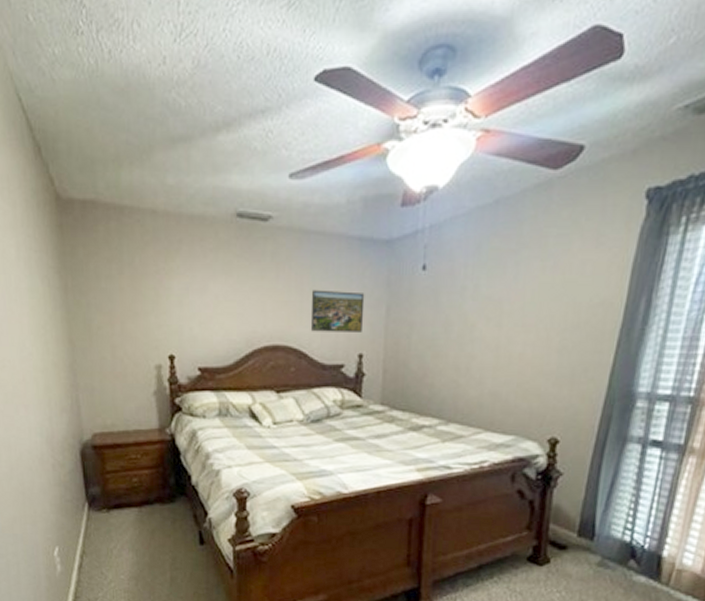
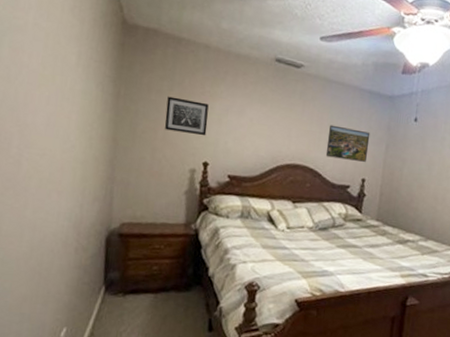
wall art: none [119,281,168,324] -> present [164,96,209,136]

